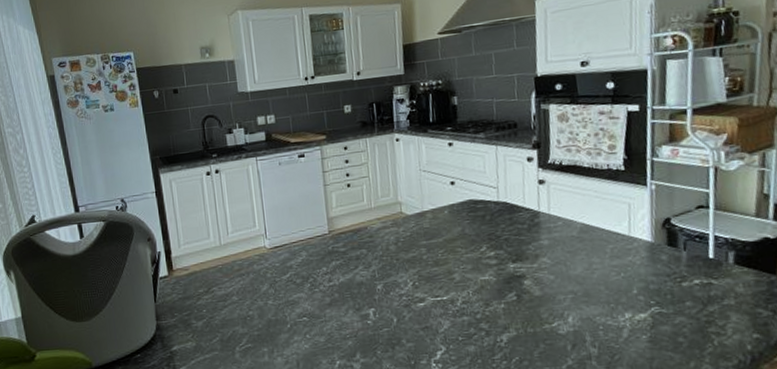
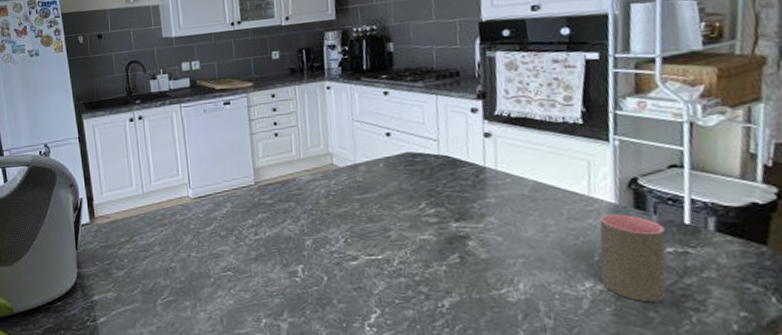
cup: none [637,251,694,330] -> present [599,214,667,303]

